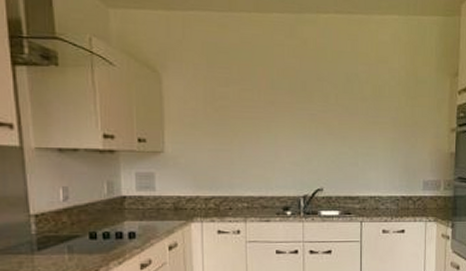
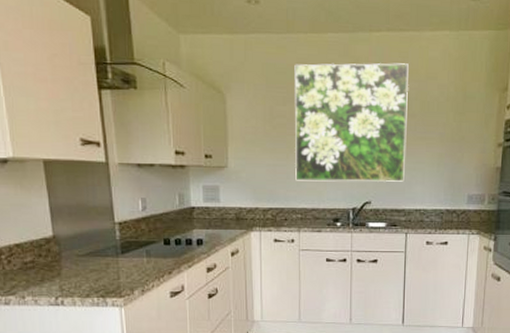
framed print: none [237,44,358,168] -> present [294,63,409,182]

